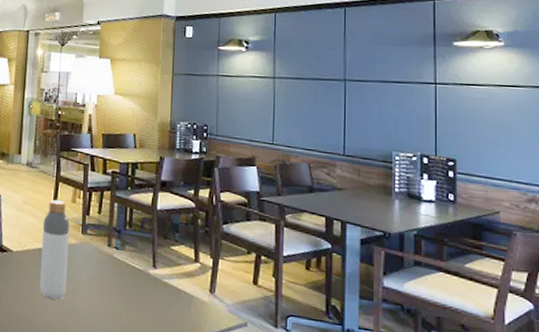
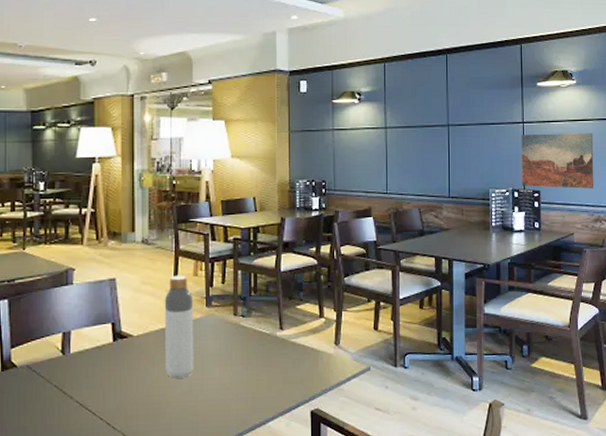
wall art: none [432,96,528,164] -> present [521,133,594,189]

